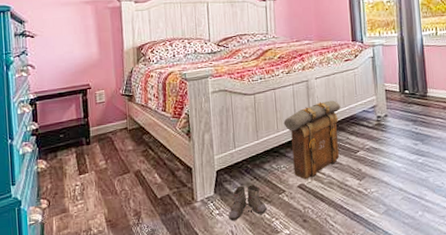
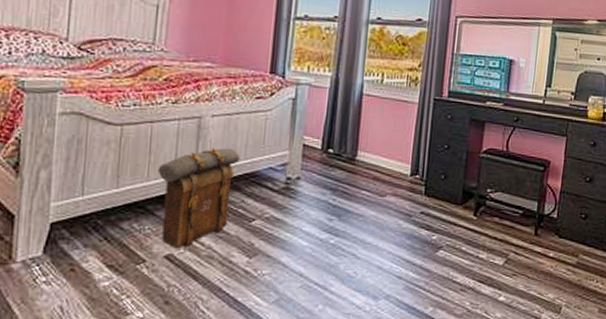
boots: present [228,184,267,221] -> none [60,247,116,294]

